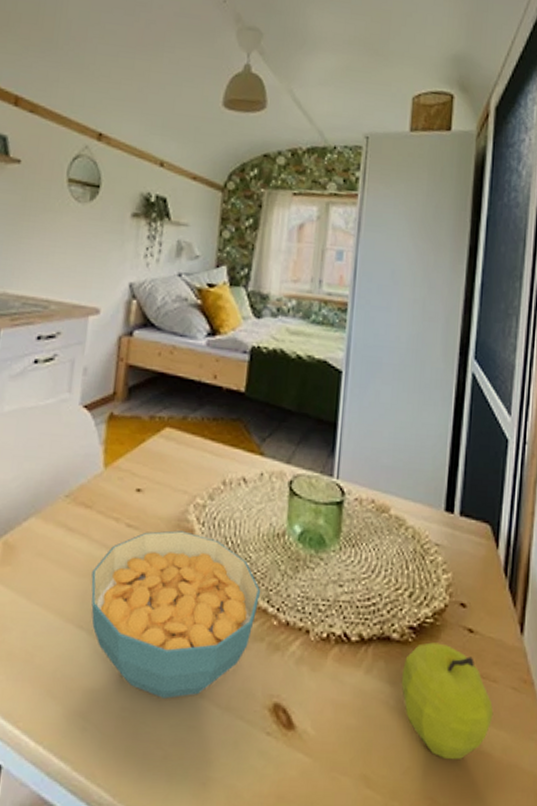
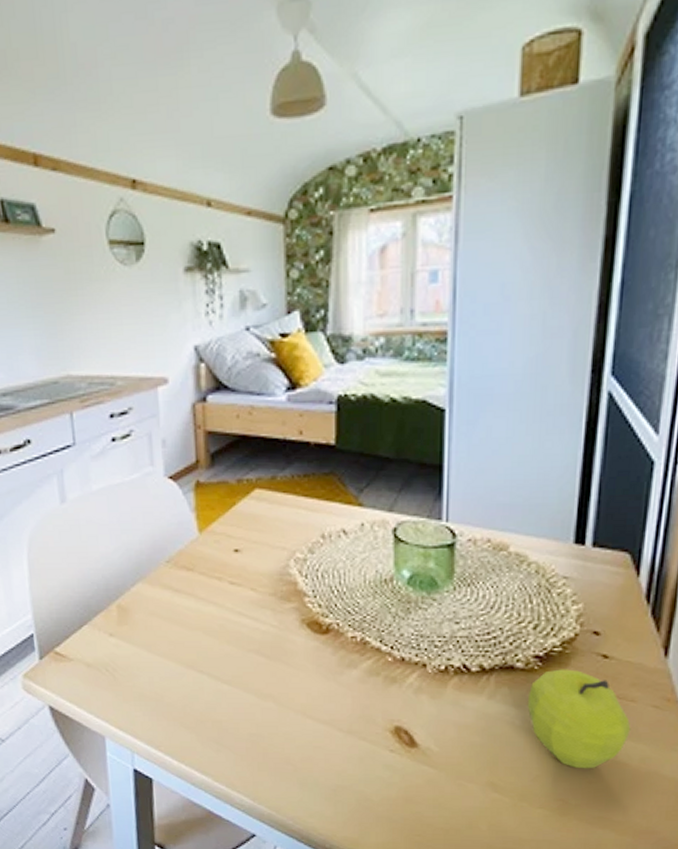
cereal bowl: present [91,530,261,699] -> none [203,584,373,725]

